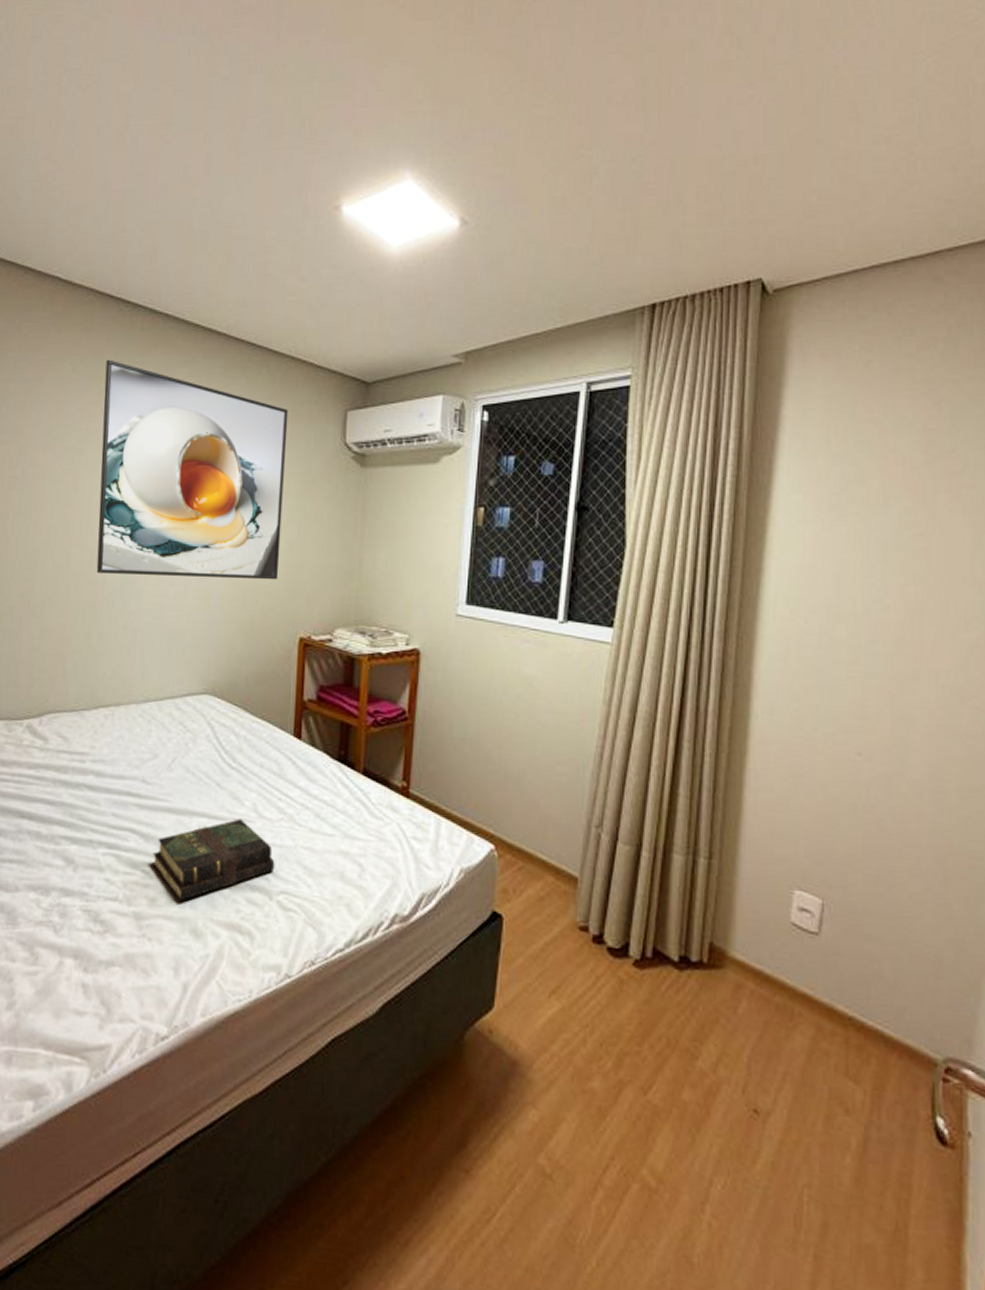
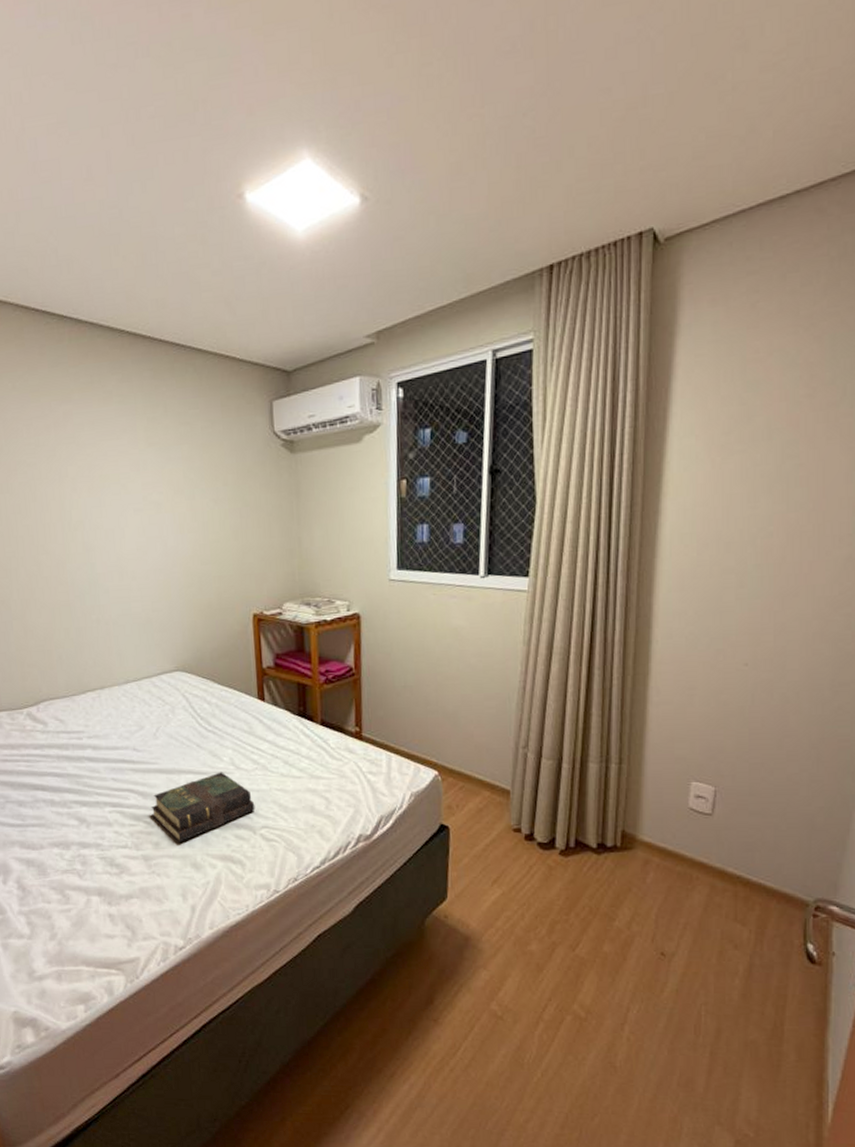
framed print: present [96,359,289,580] -> none [42,373,228,575]

